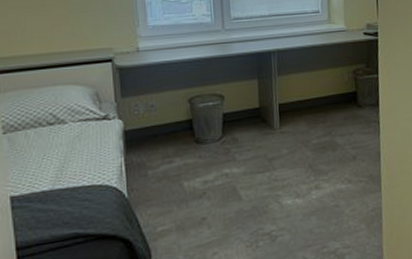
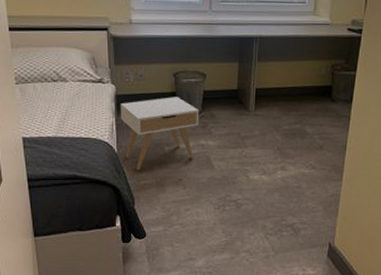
nightstand: none [129,124,220,215] -> present [120,97,200,170]

